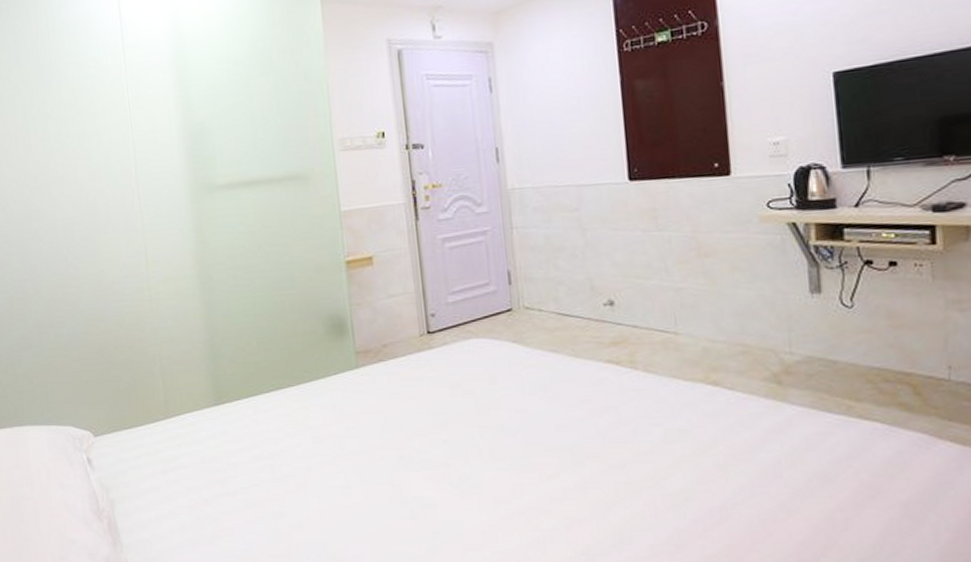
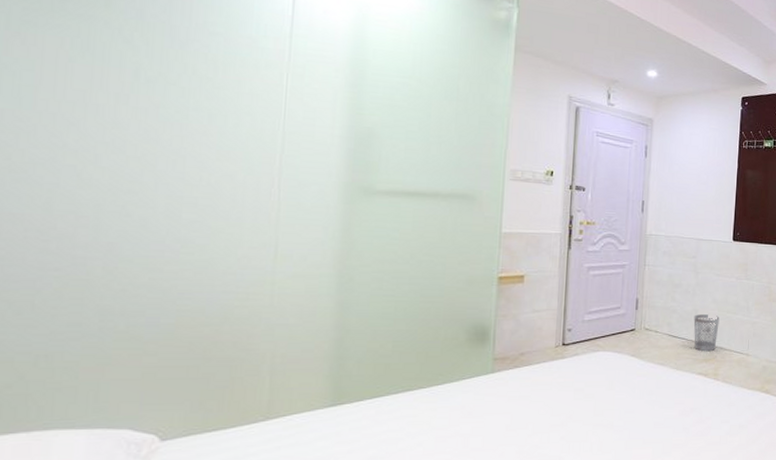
wastebasket: none [588,283,627,333] -> present [693,314,720,352]

